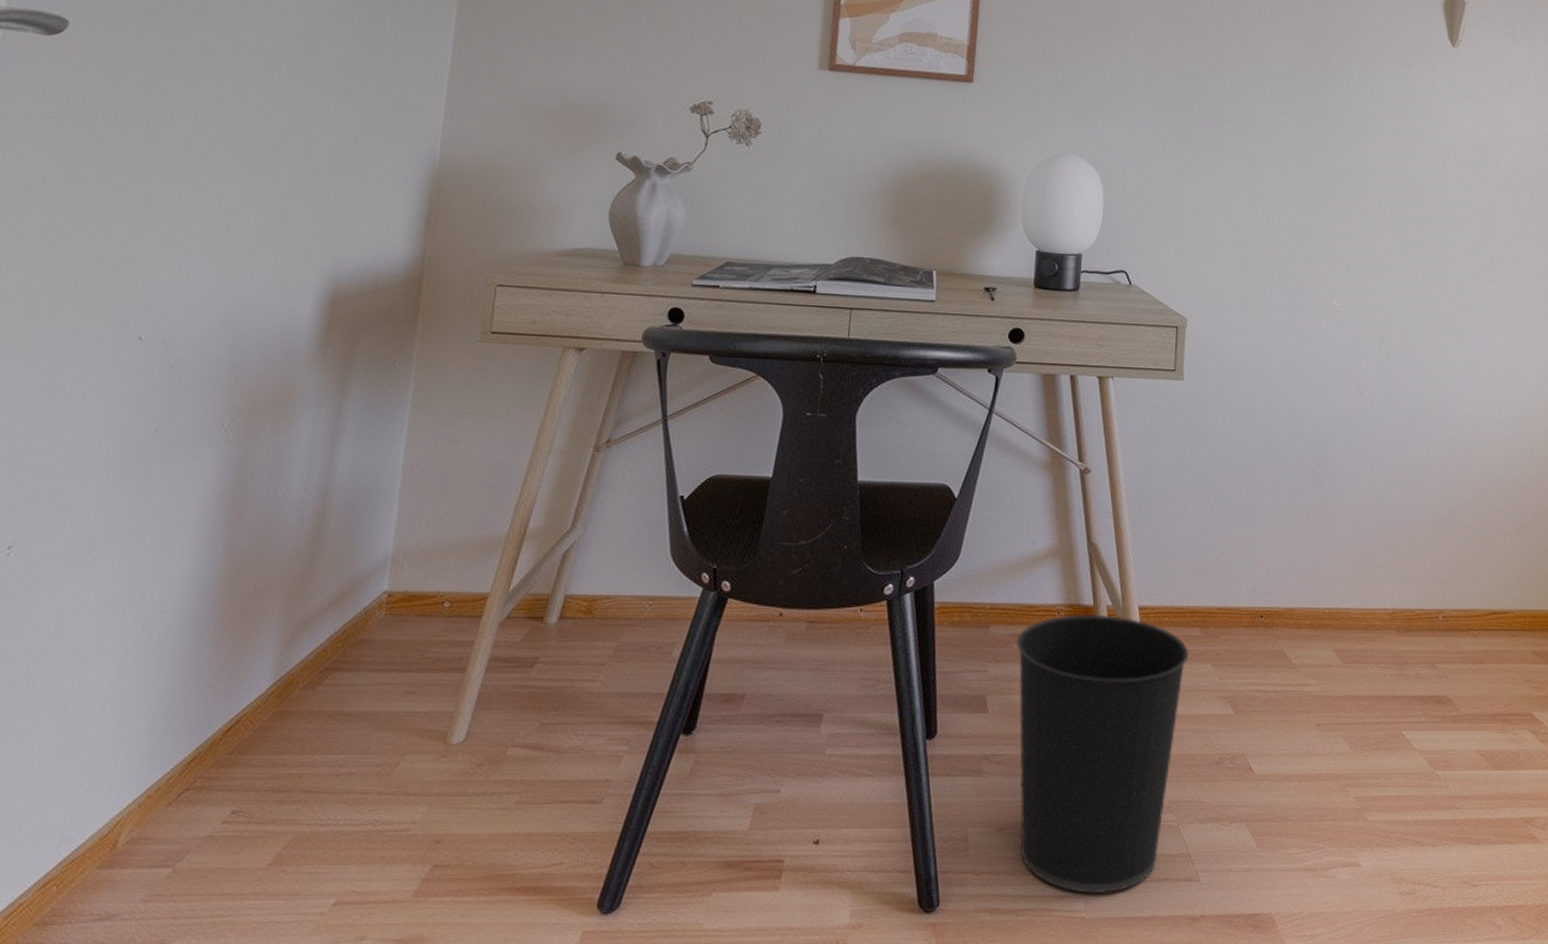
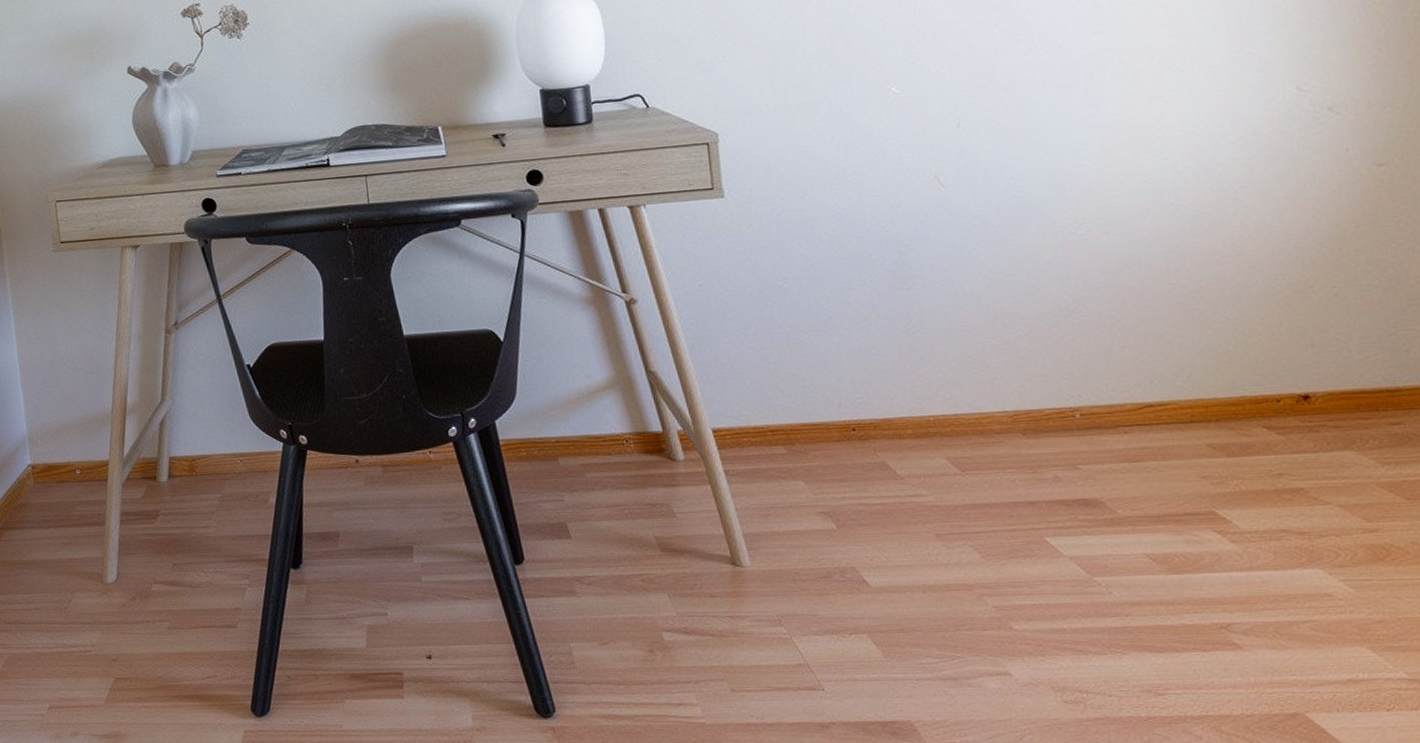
wastebasket: present [1016,615,1189,895] -> none [588,440,777,702]

